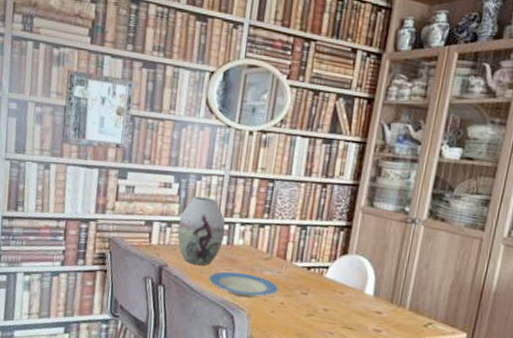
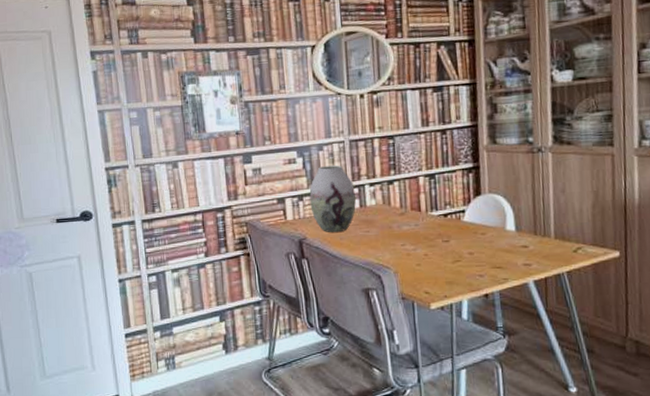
plate: present [208,271,279,298] -> none [349,231,420,256]

